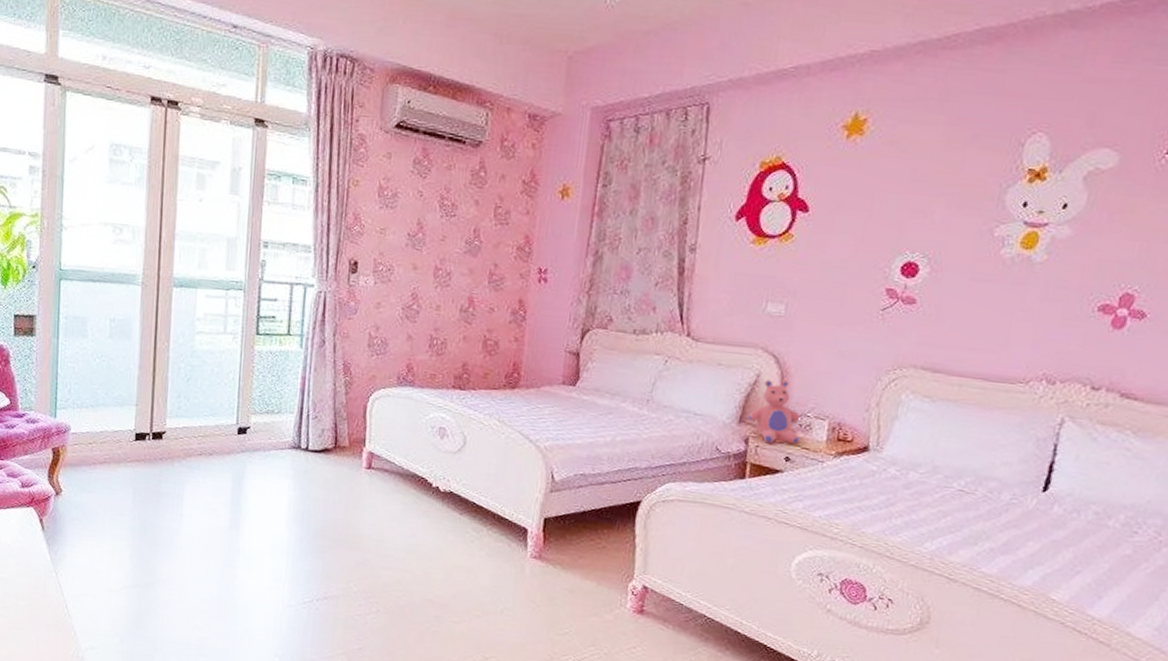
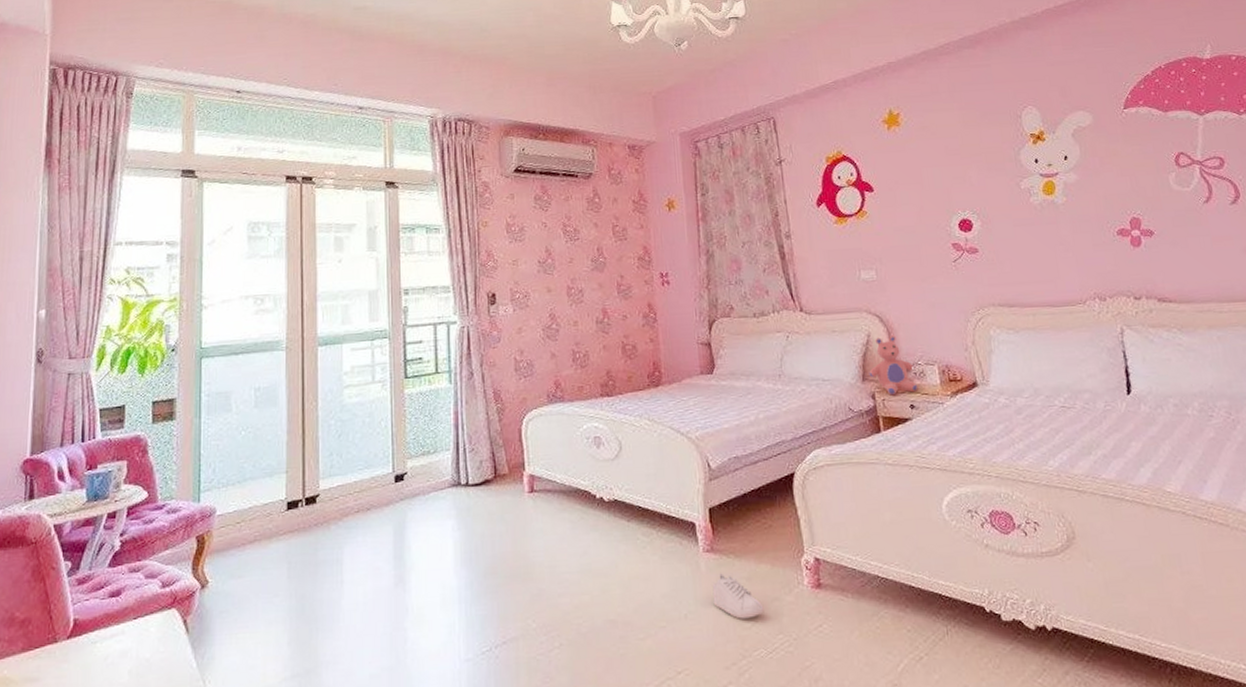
shoe: none [531,580,581,627] -> present [712,573,764,619]

